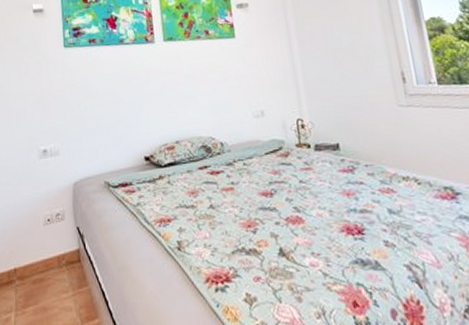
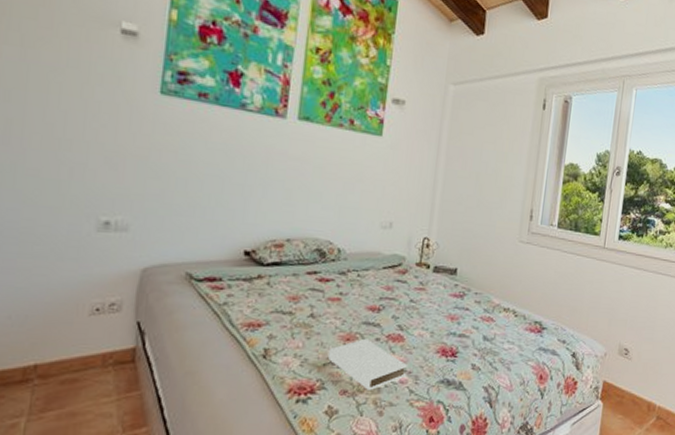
book: none [233,223,317,275] -> present [327,338,409,390]

